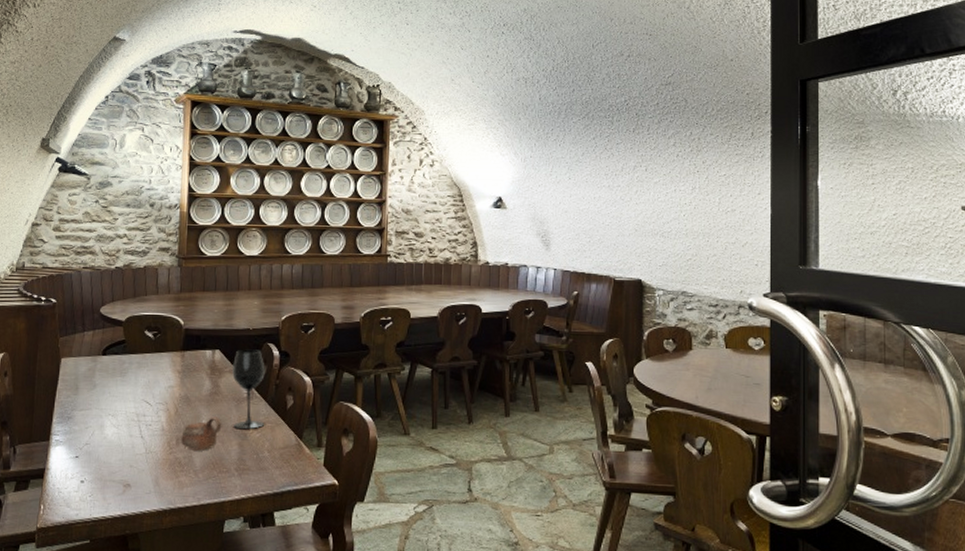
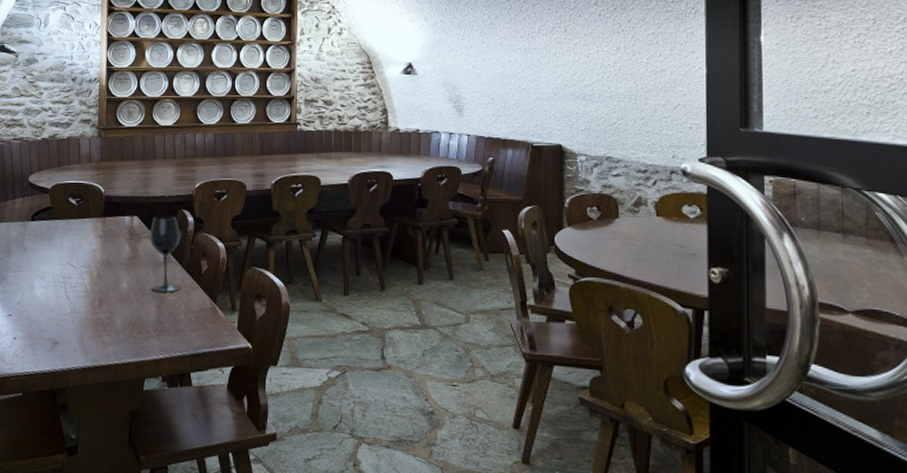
cup: present [181,417,222,451] -> none [103,280,141,312]

